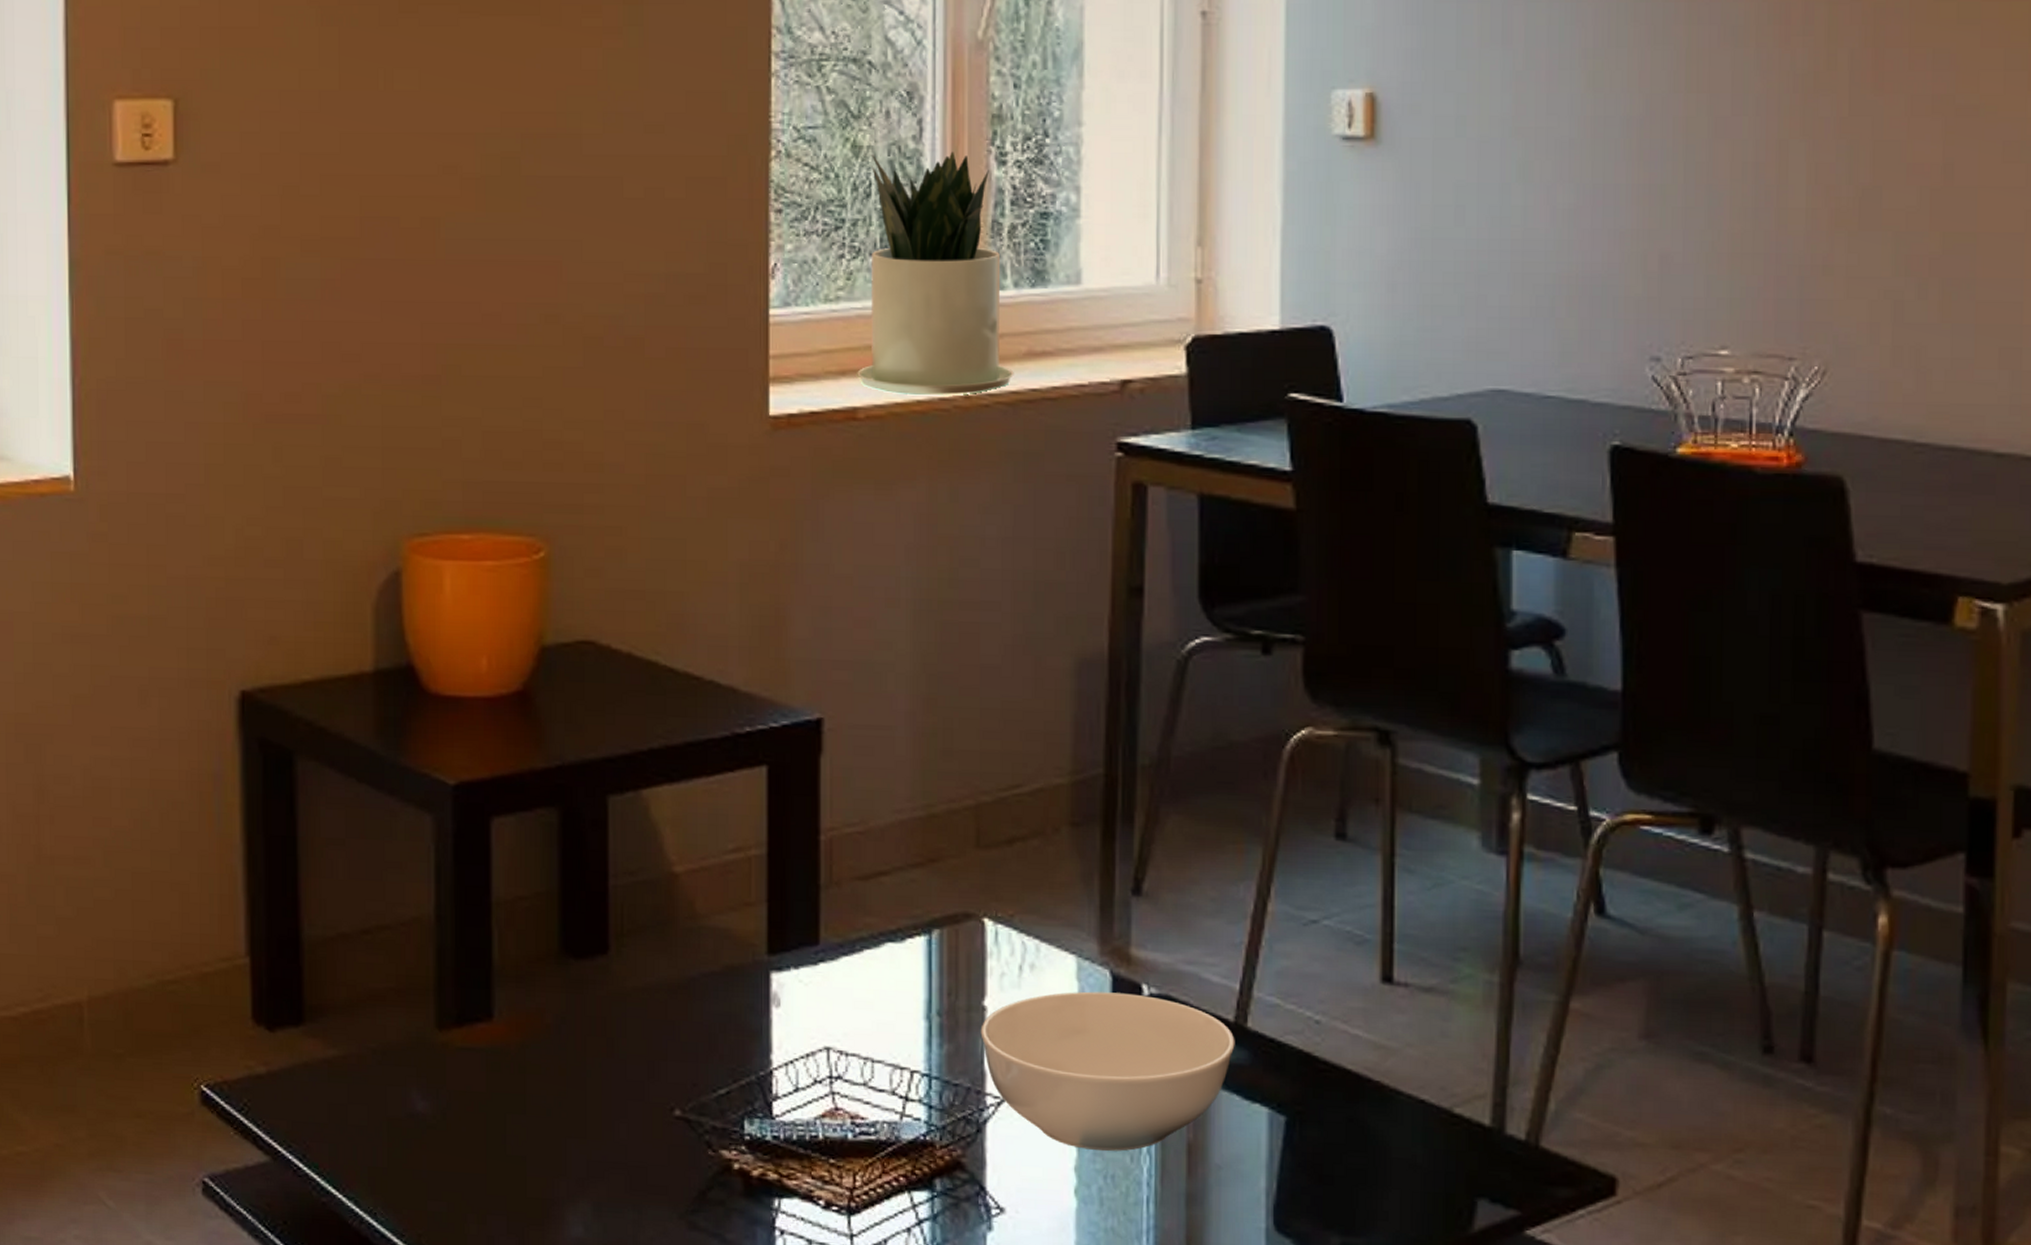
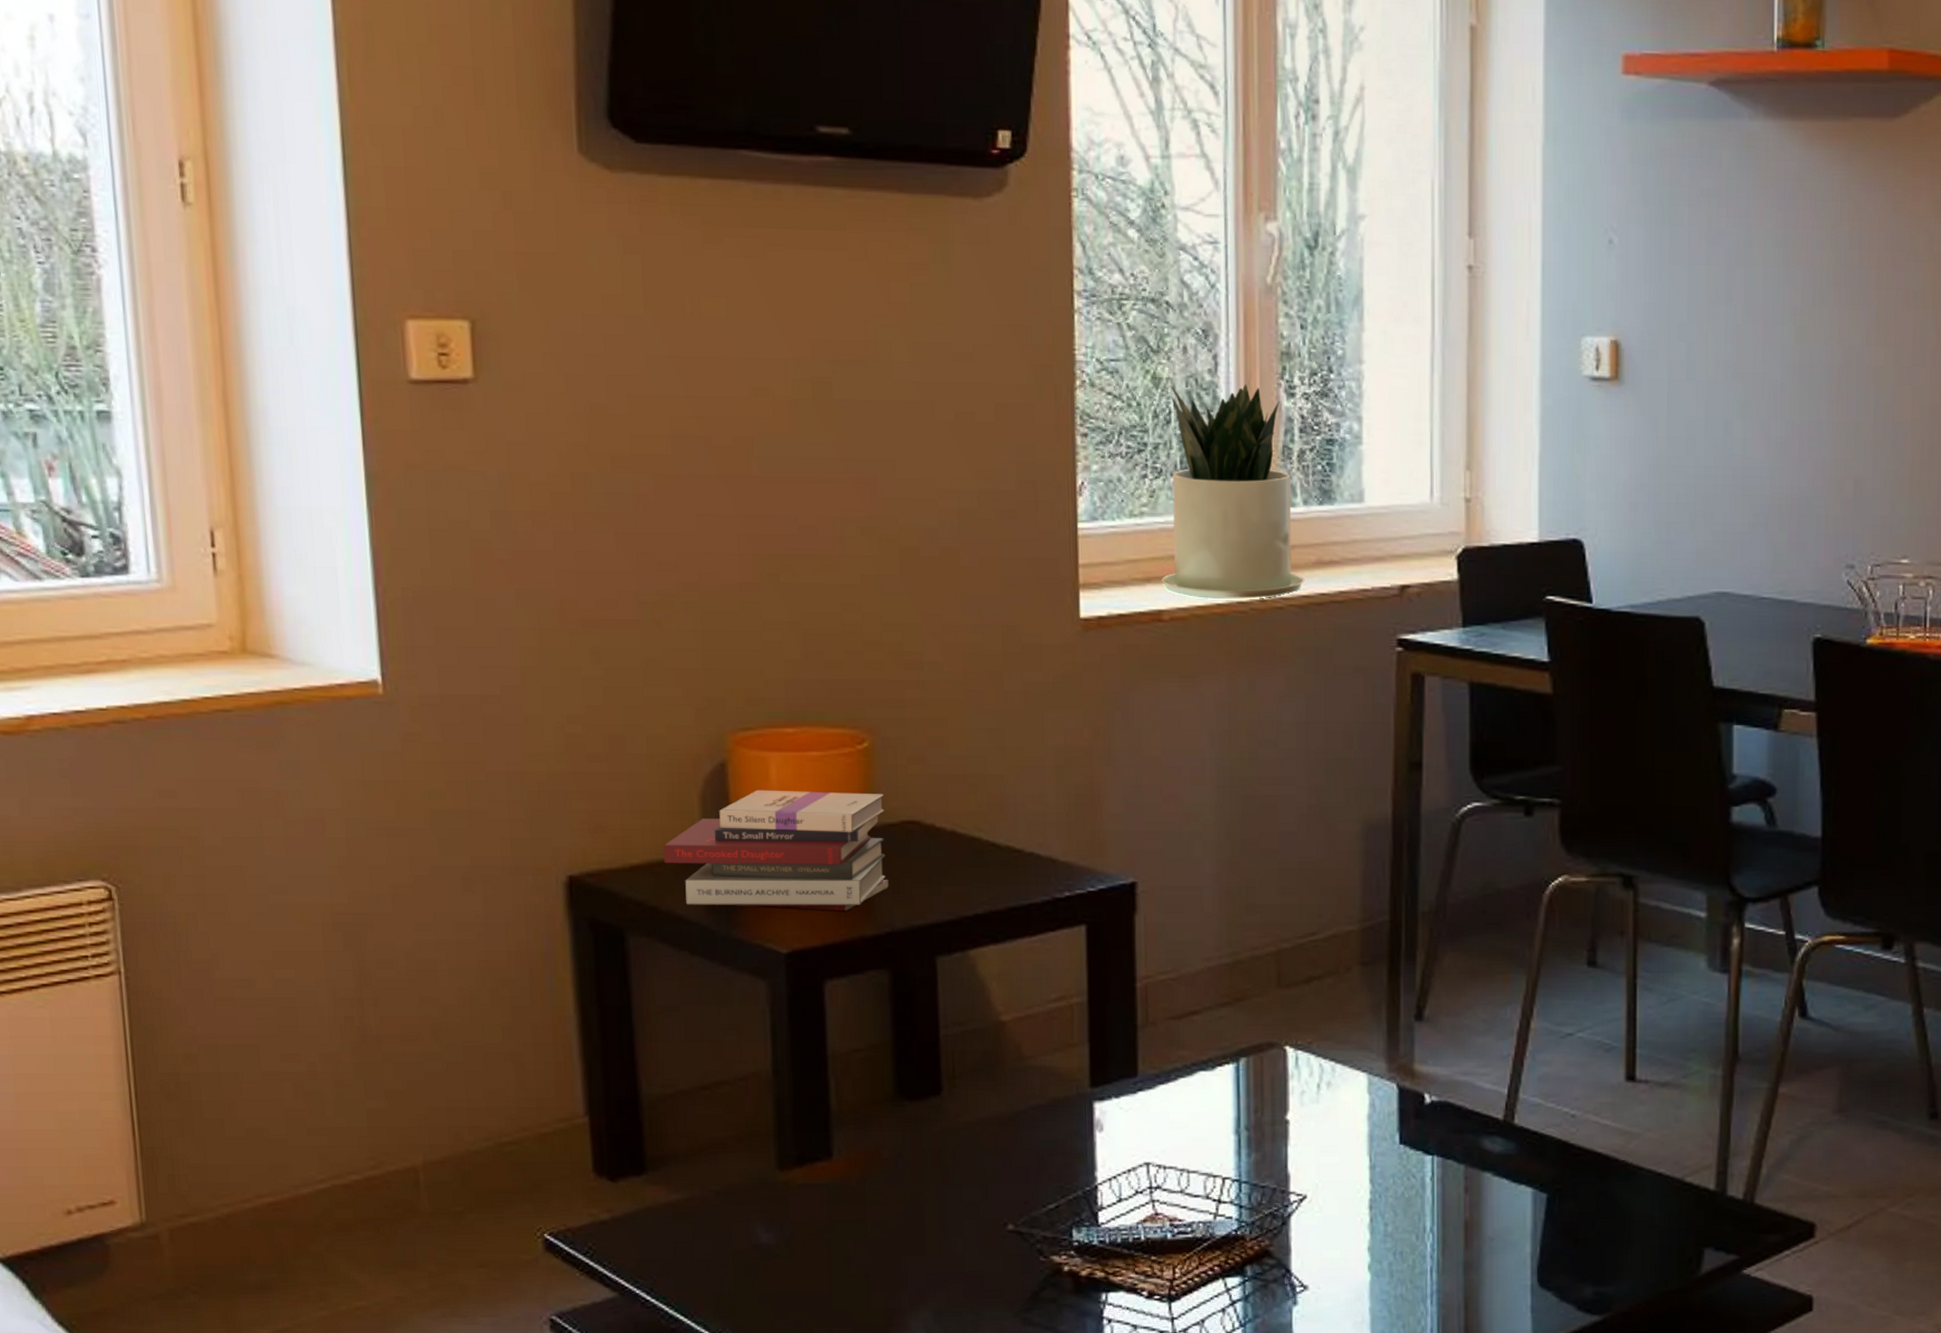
books: none [335,602,561,741] -> present [663,790,889,912]
bowl: present [980,991,1235,1151] -> none [1284,1102,1504,1232]

